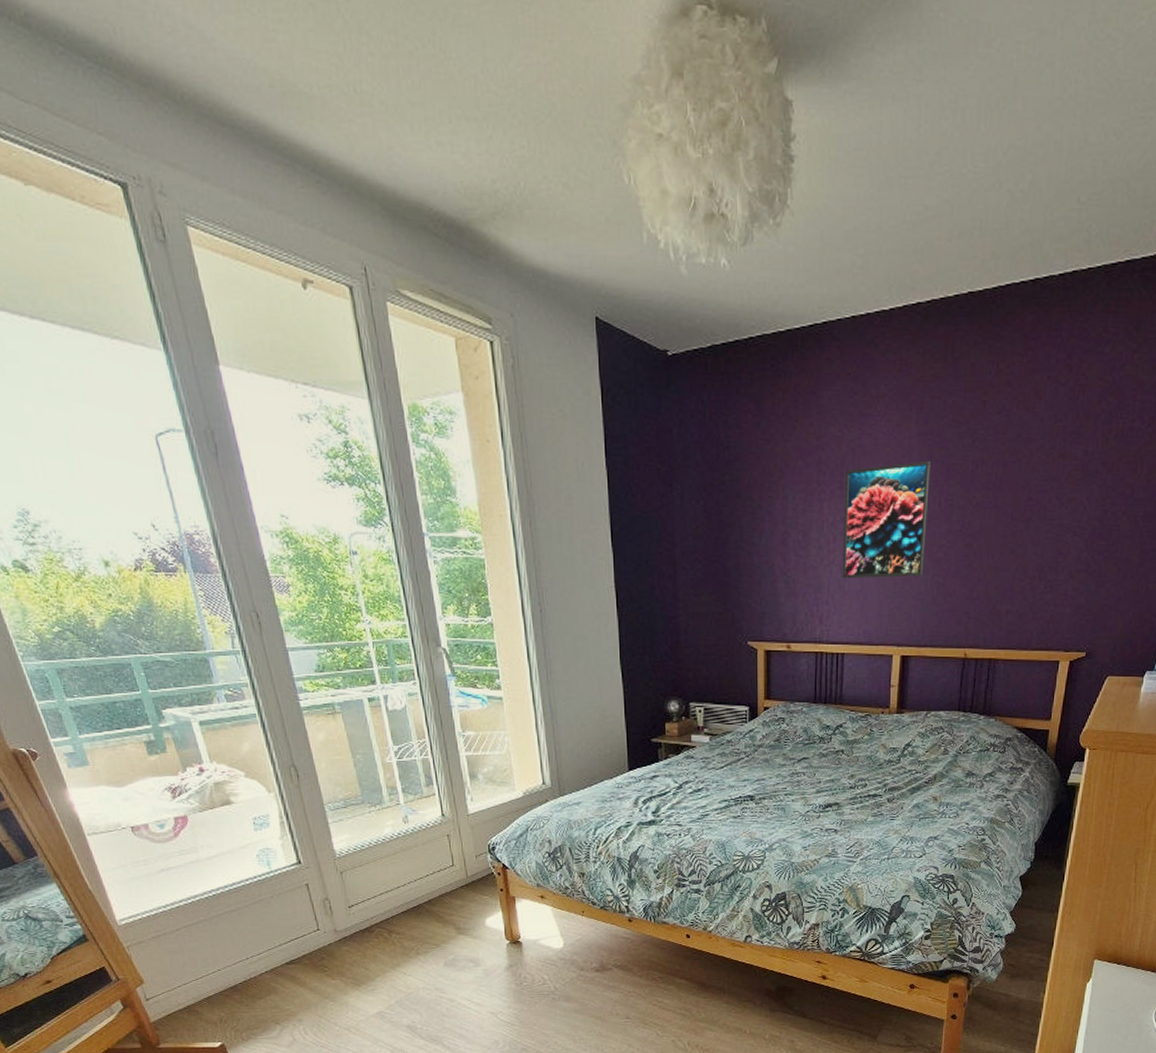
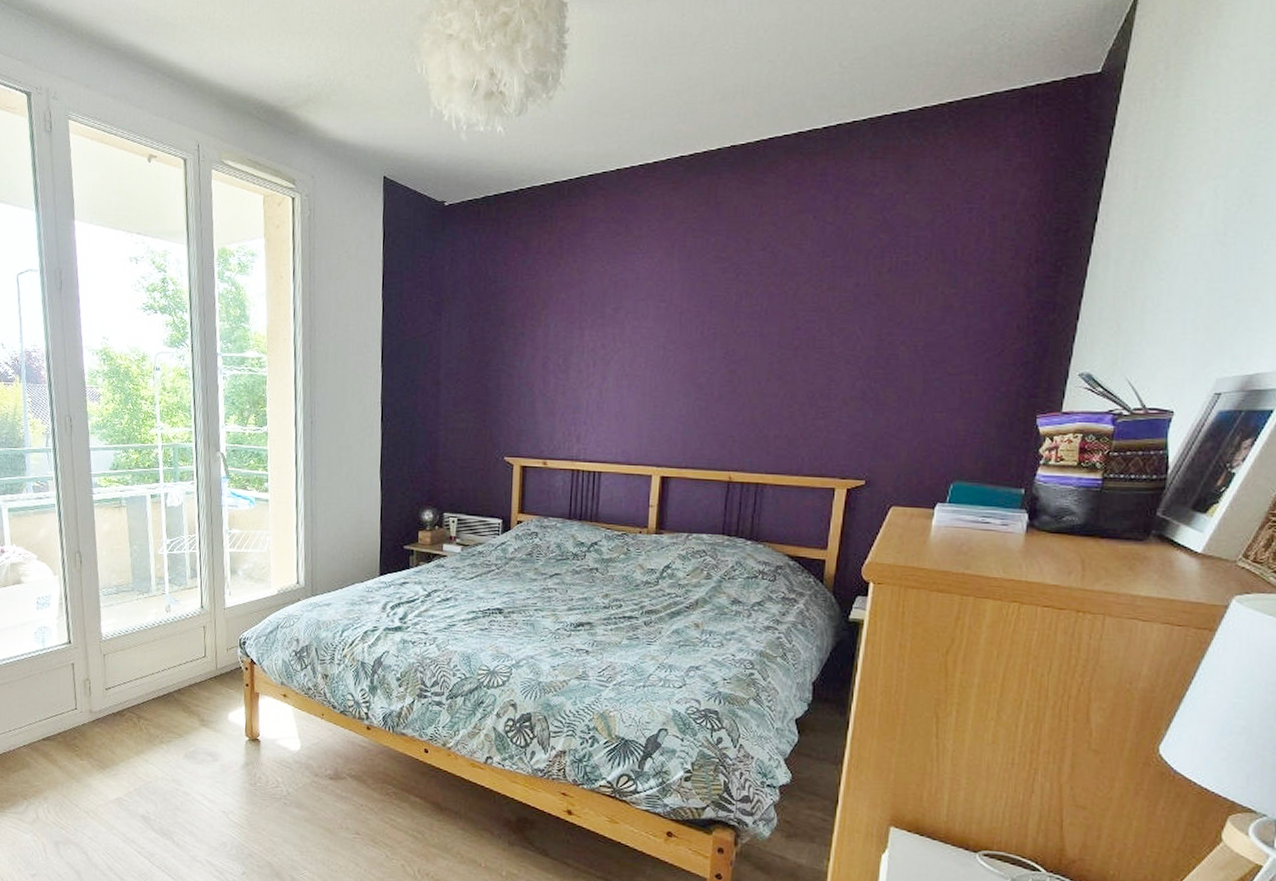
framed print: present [842,460,932,578] -> none [601,293,694,401]

